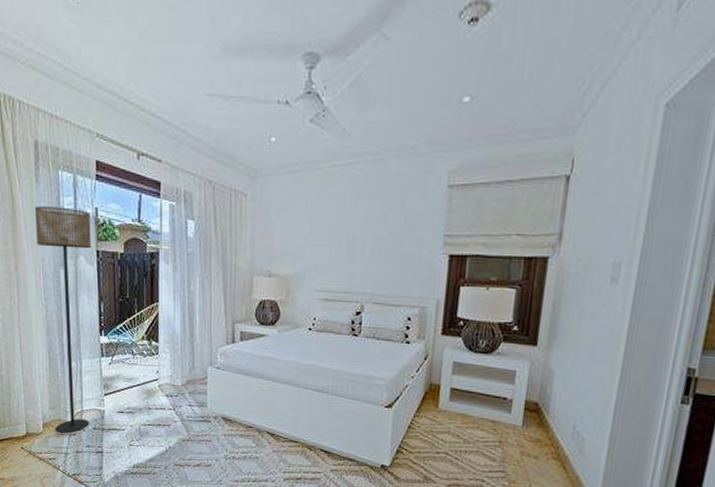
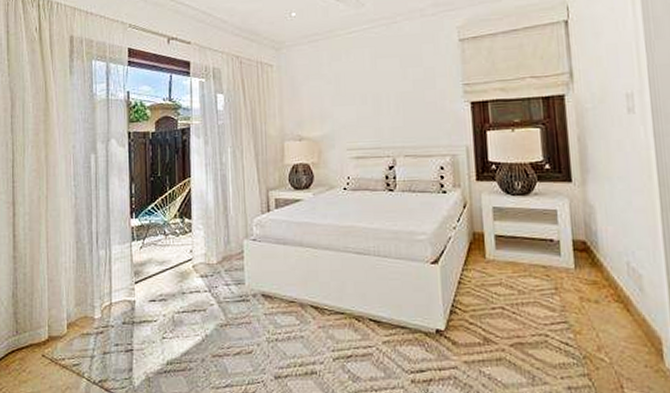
floor lamp: present [34,206,91,434] -> none [67,94,123,332]

